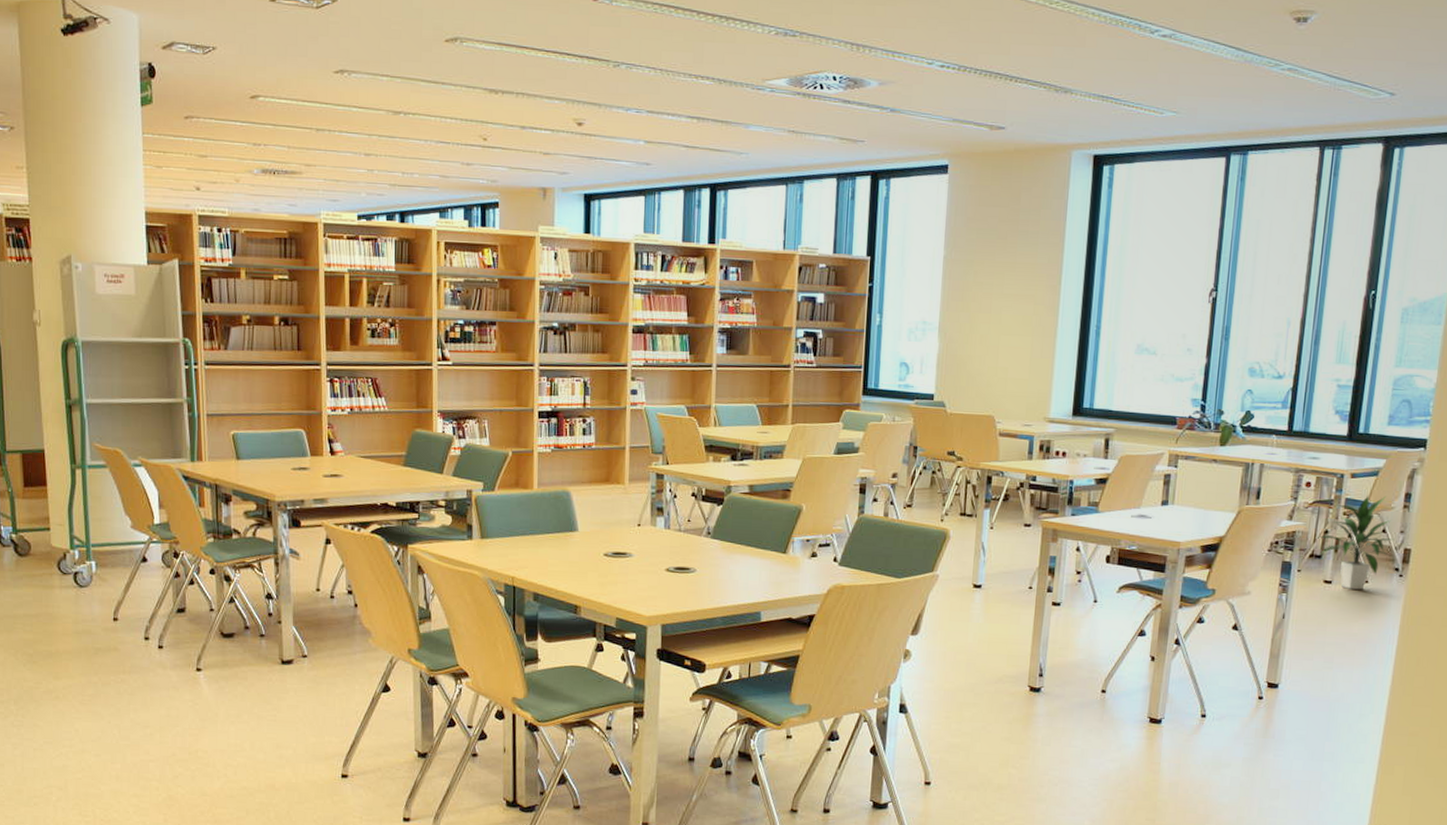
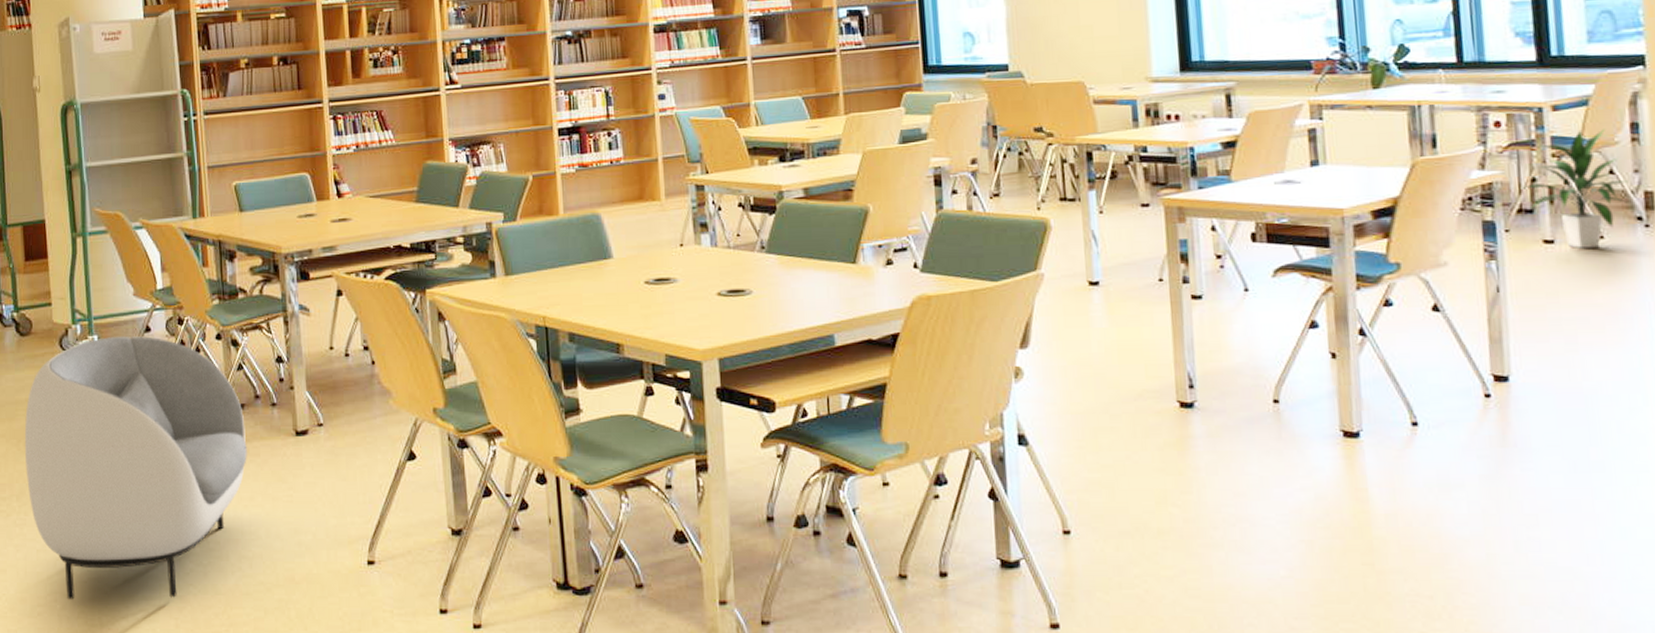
armchair: none [22,563,236,796] -> present [24,335,247,600]

